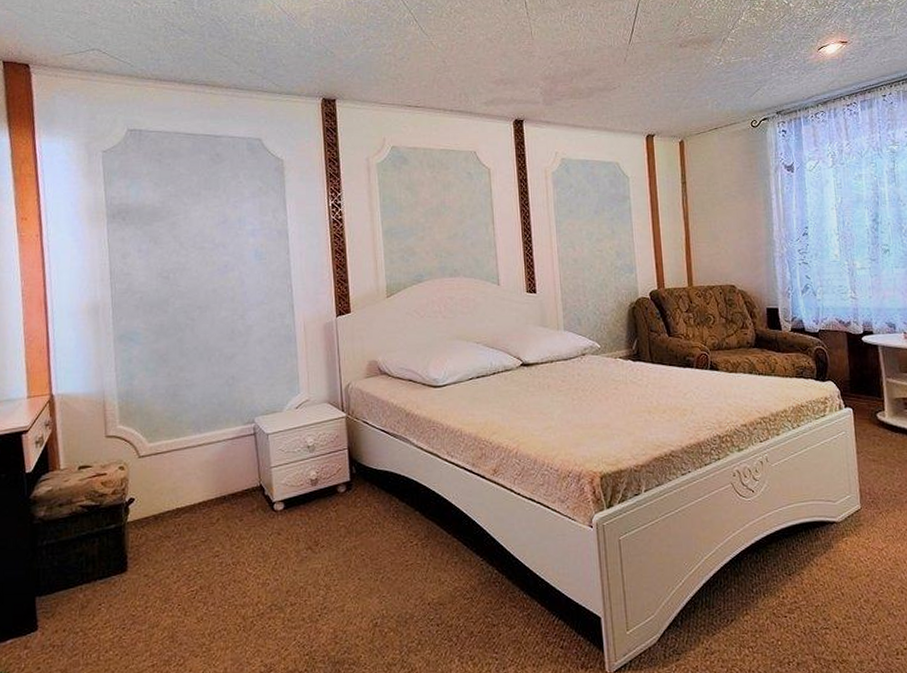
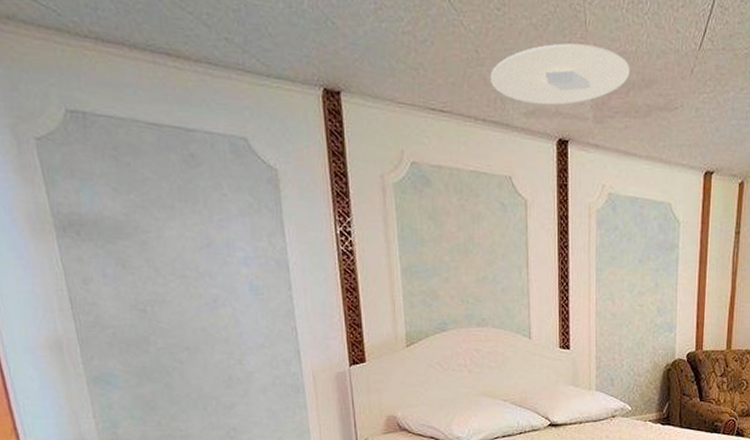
ceiling light: none [455,49,572,96] -> present [490,43,630,105]

